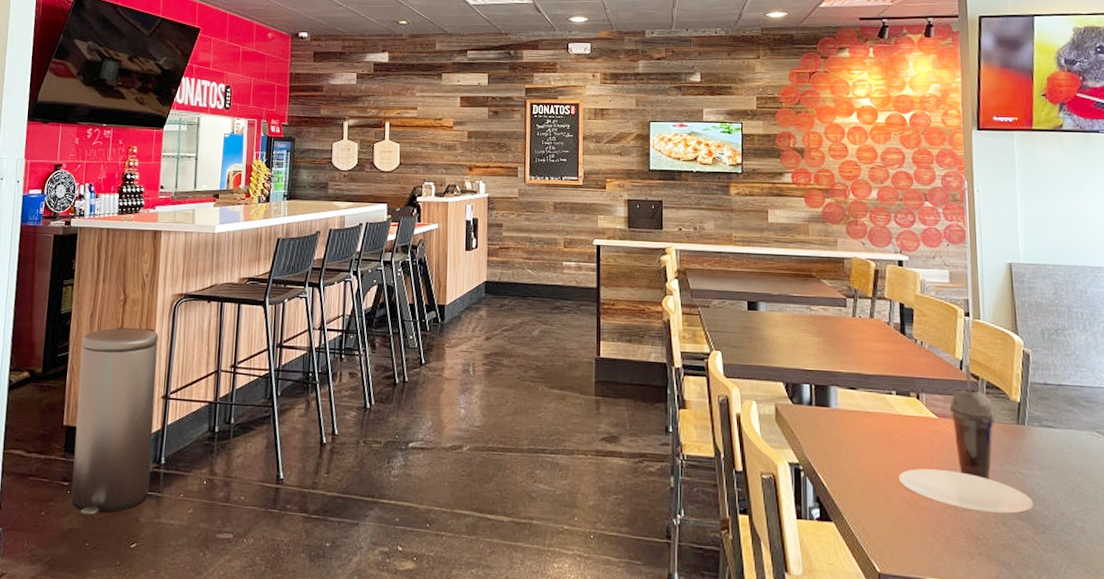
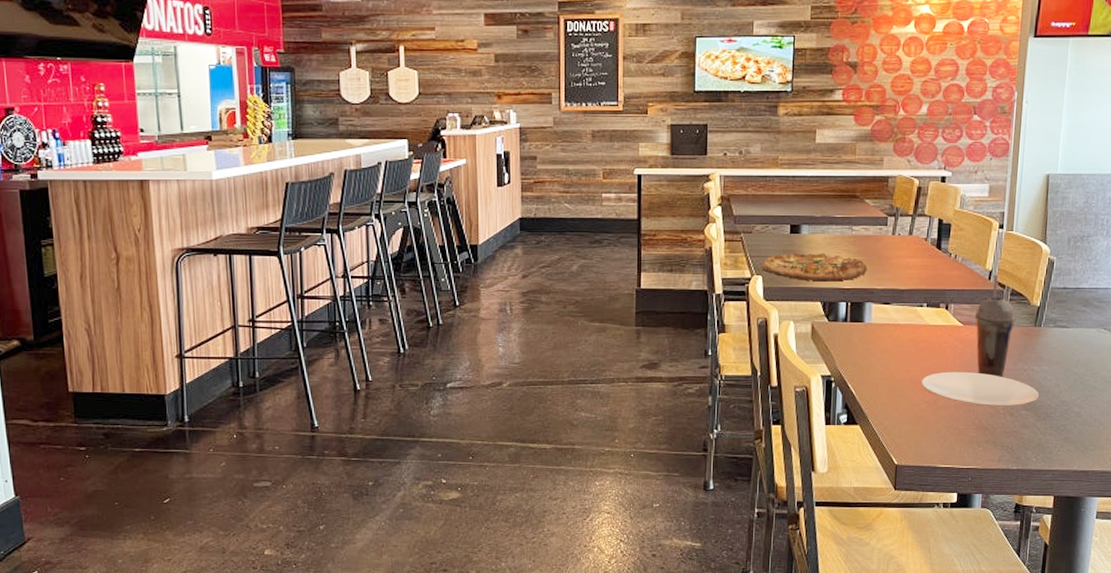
pedal bin: present [71,327,159,516] -> none [74,287,176,477]
pizza: none [720,330,829,362] -> present [761,253,867,282]

